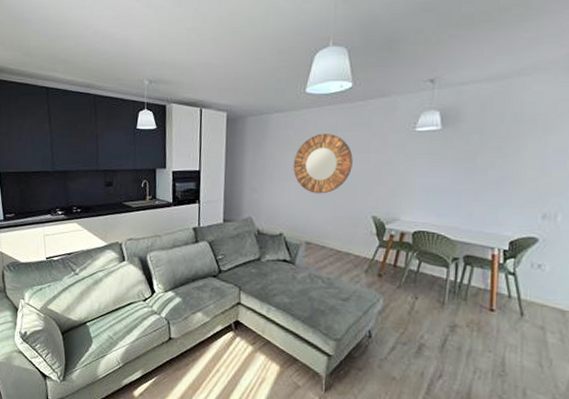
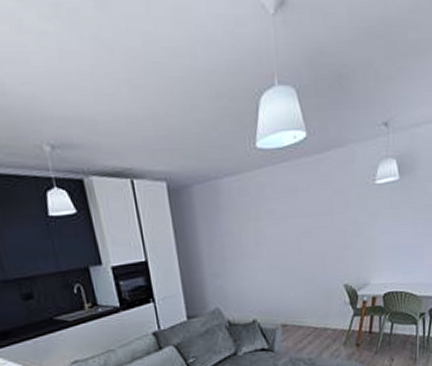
home mirror: present [293,133,353,194] -> none [255,196,318,269]

